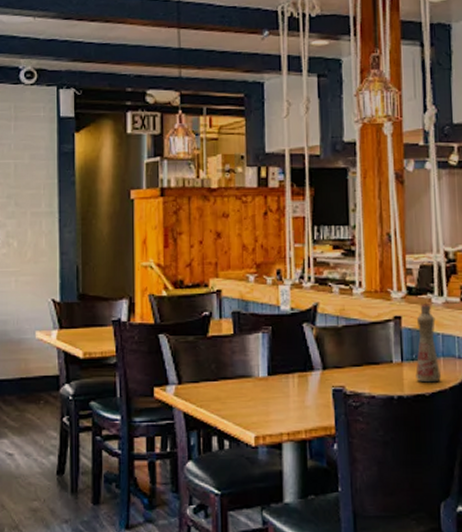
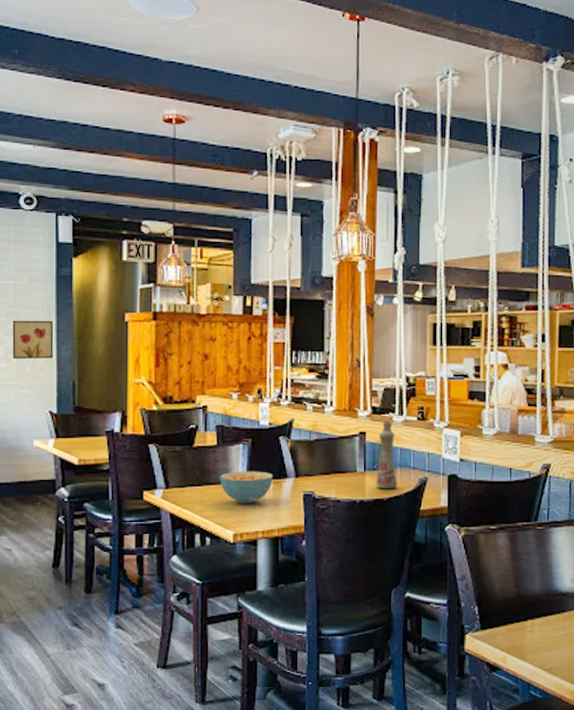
wall art: none [13,200,56,244] -> present [12,320,54,360]
cereal bowl: none [238,363,298,402] -> present [220,471,274,504]

